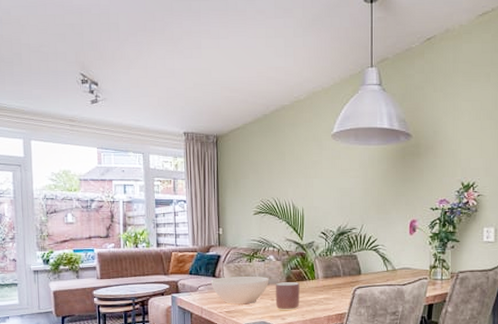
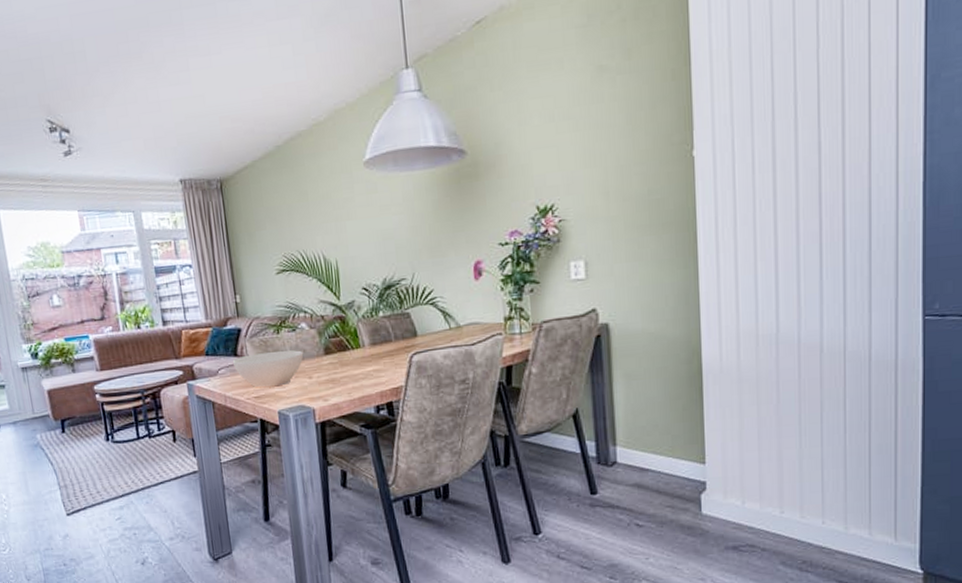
mug: present [275,282,300,311] -> none [311,353,344,391]

